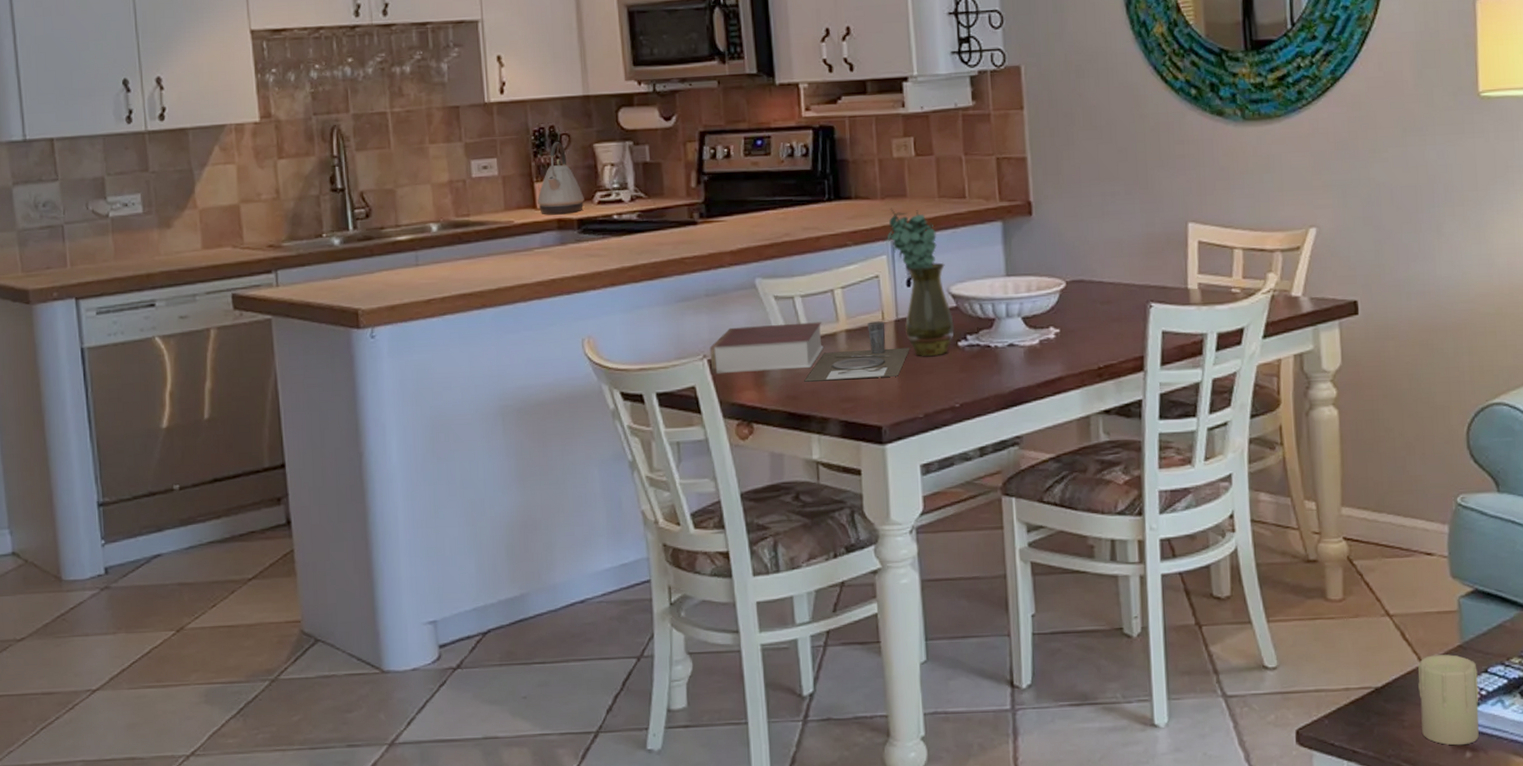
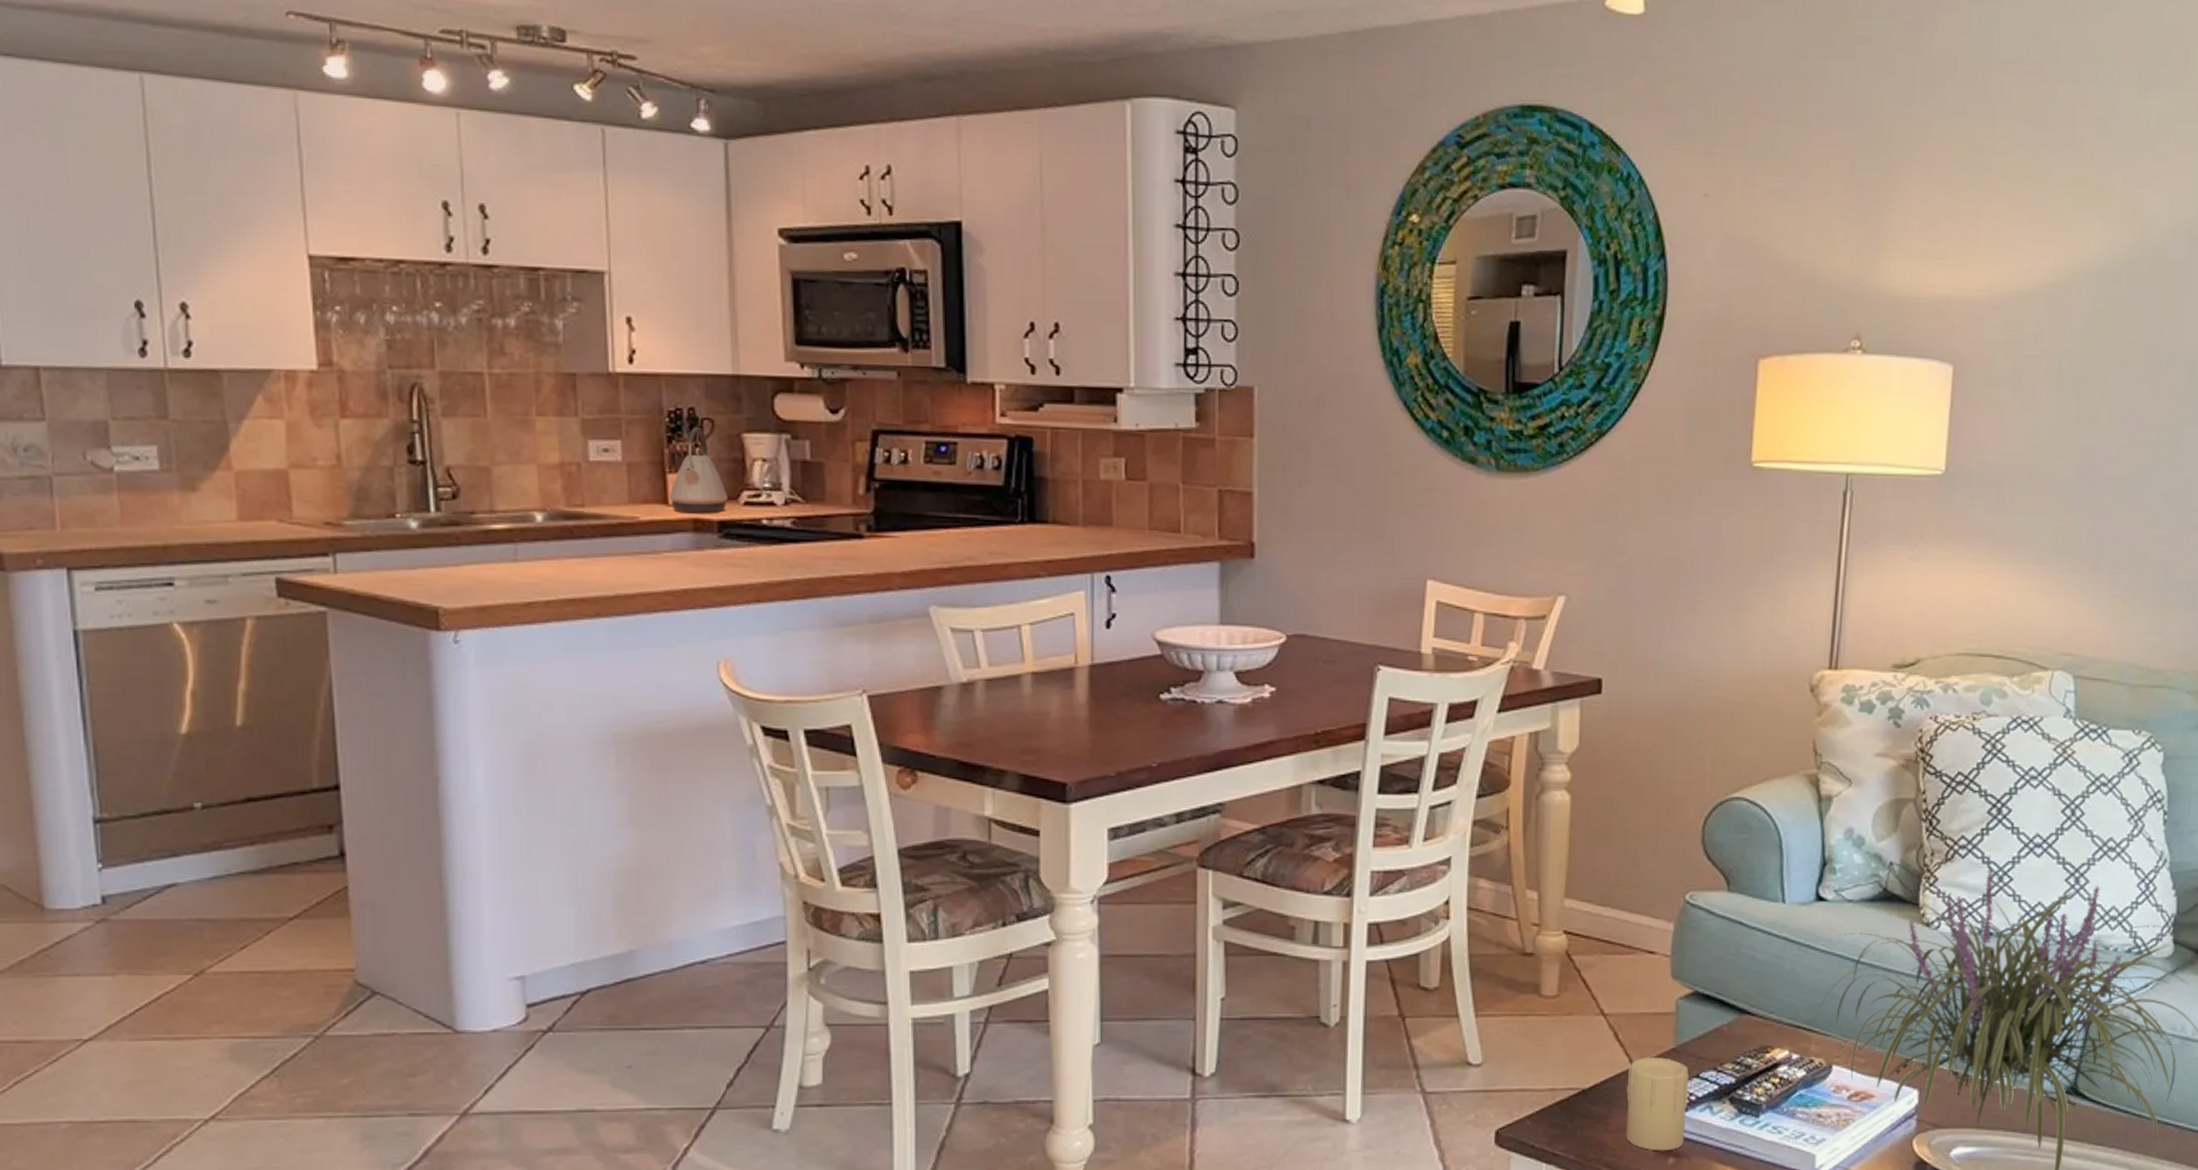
book: present [709,322,824,375] -> none [870,660,1005,713]
place setting: present [804,321,910,382] -> none [980,665,1105,729]
vase: present [888,208,955,356] -> none [1087,537,1157,708]

